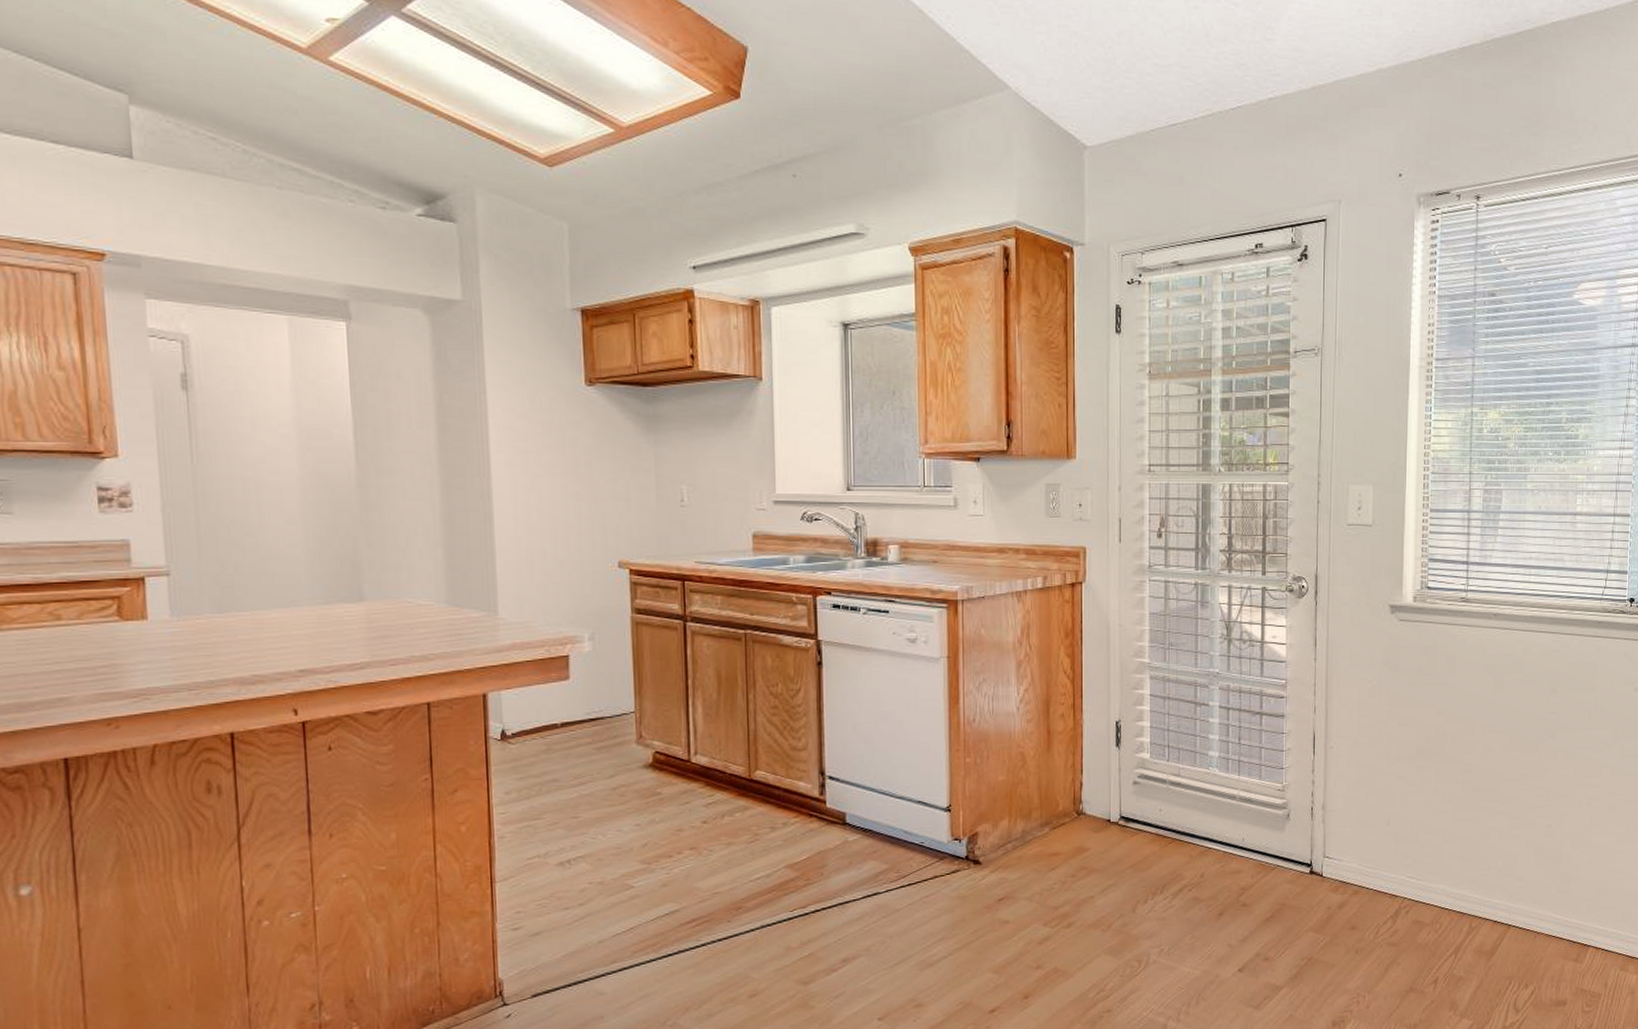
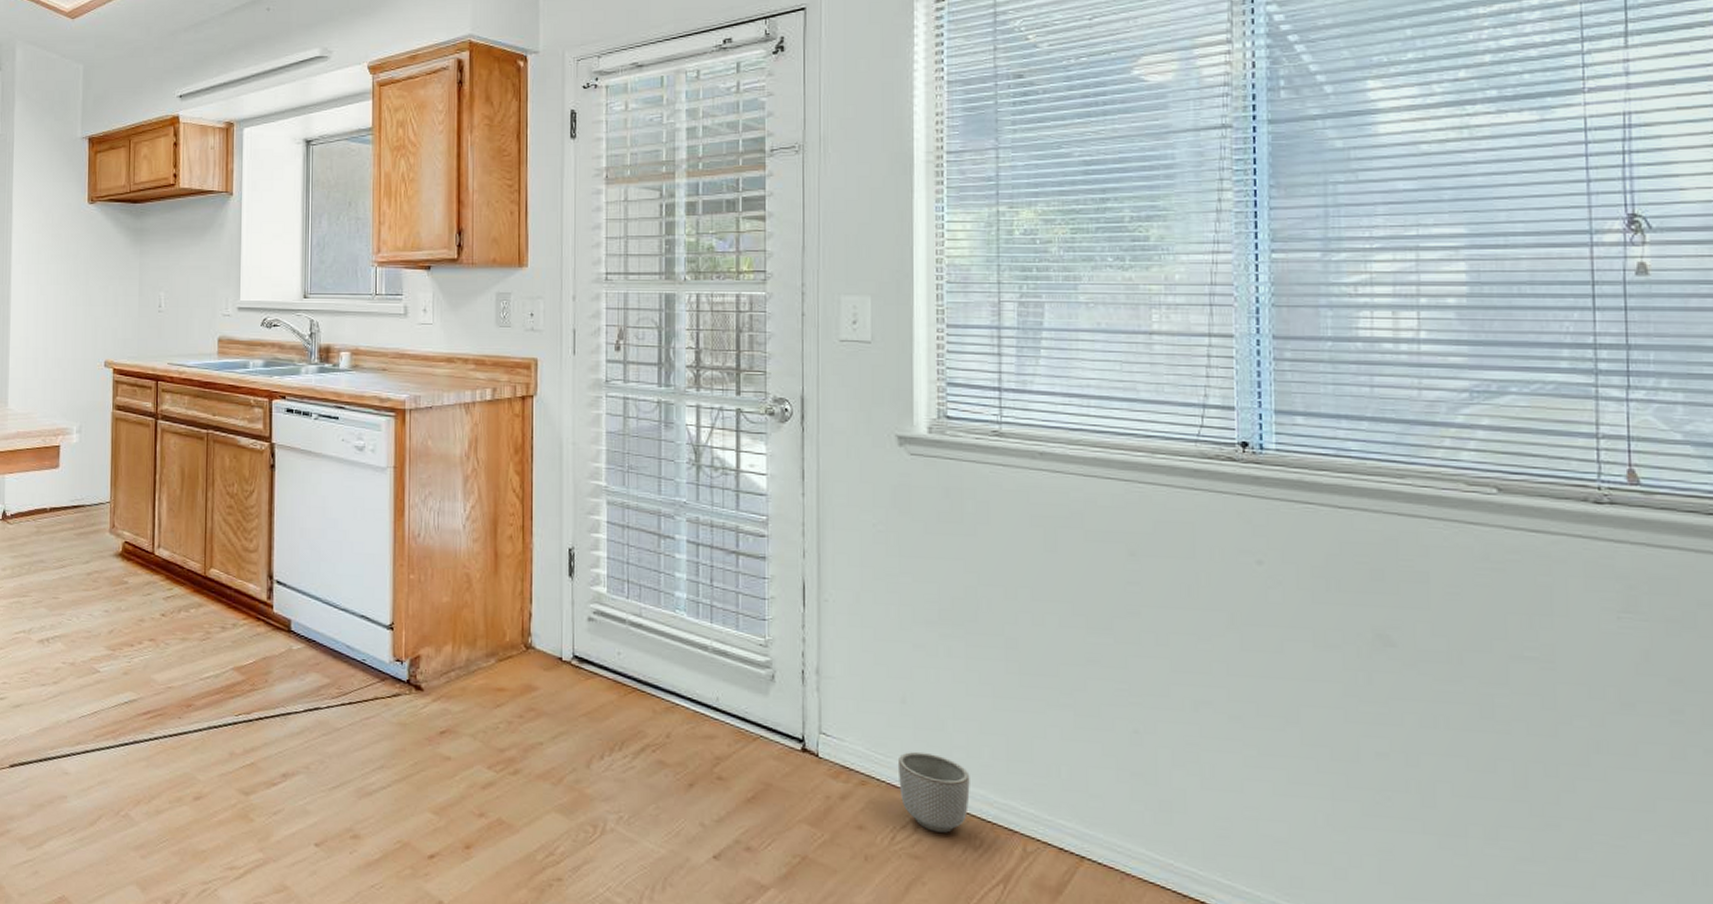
planter: none [1382,861,1434,923] -> present [897,751,970,833]

